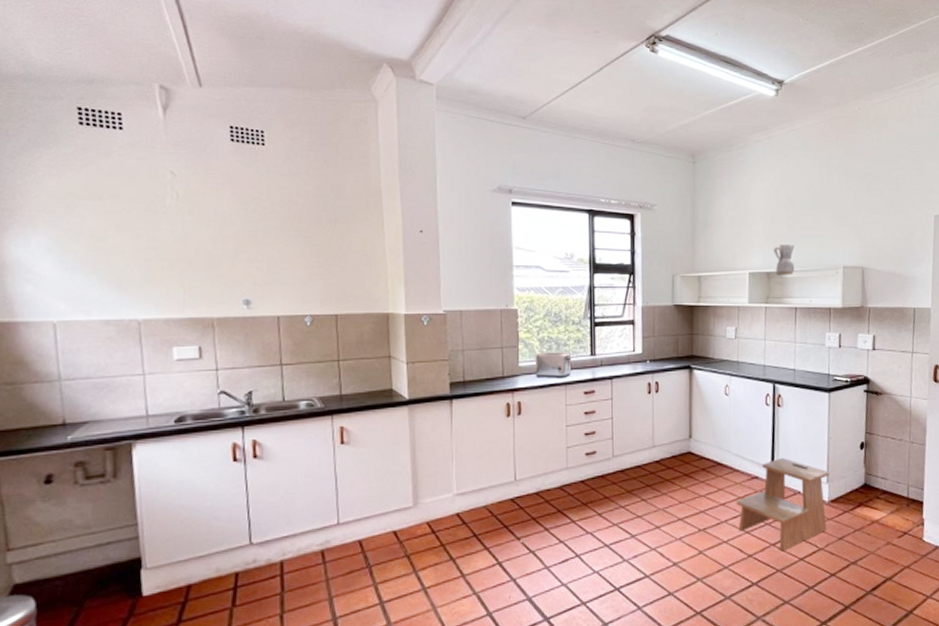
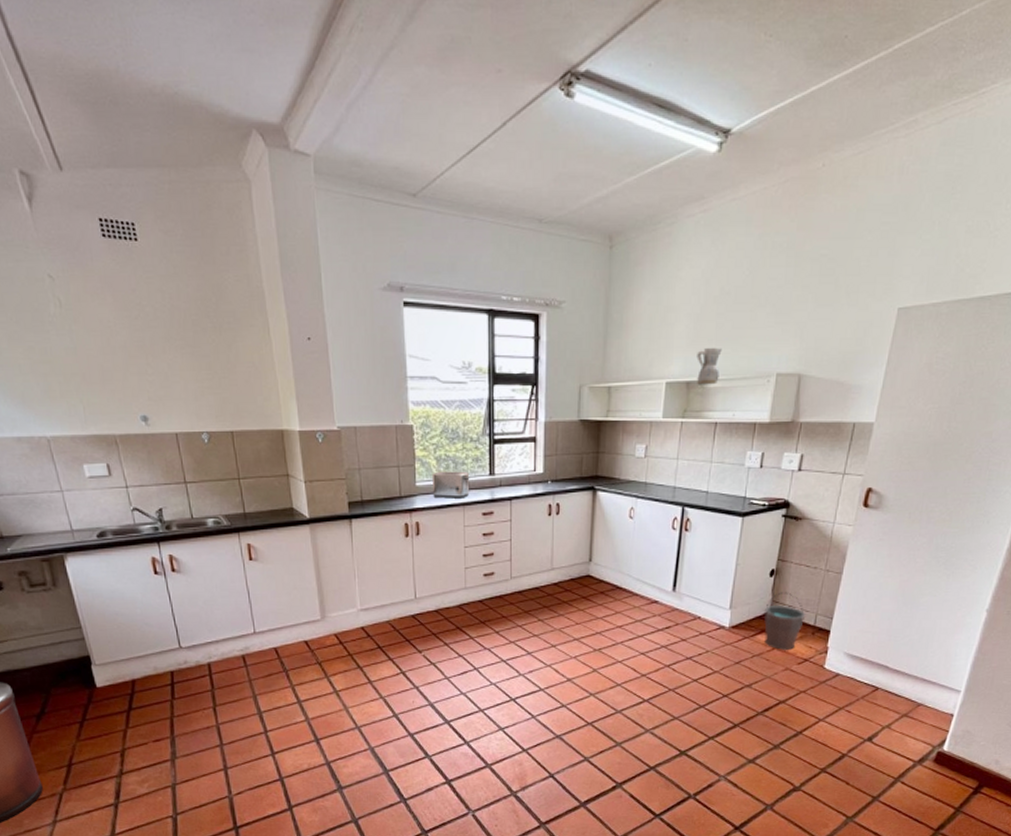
step stool: present [736,457,830,551] -> none [633,582,734,672]
bucket: none [860,464,899,523] -> present [764,592,806,650]

